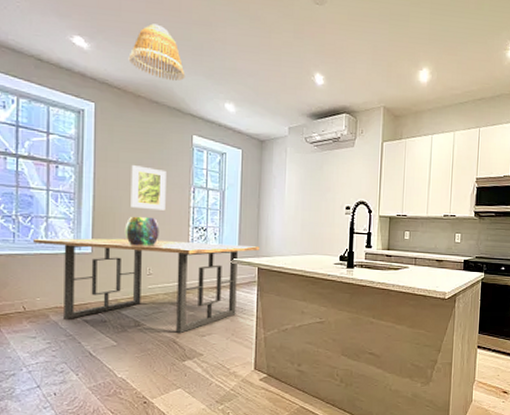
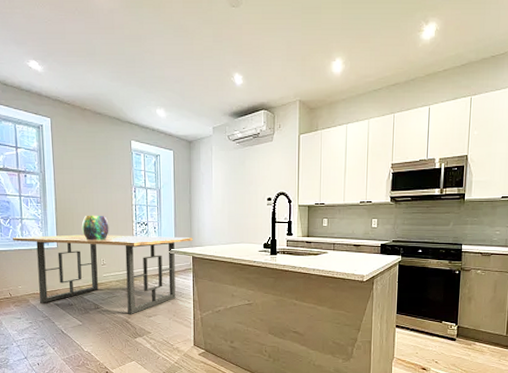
lamp shade: present [128,23,185,81] -> none [74,42,122,92]
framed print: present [131,165,166,211] -> none [83,171,113,209]

